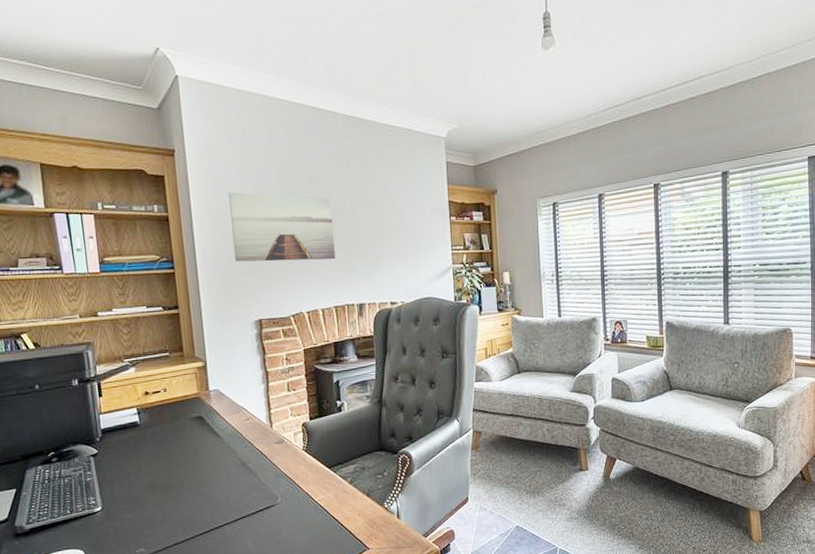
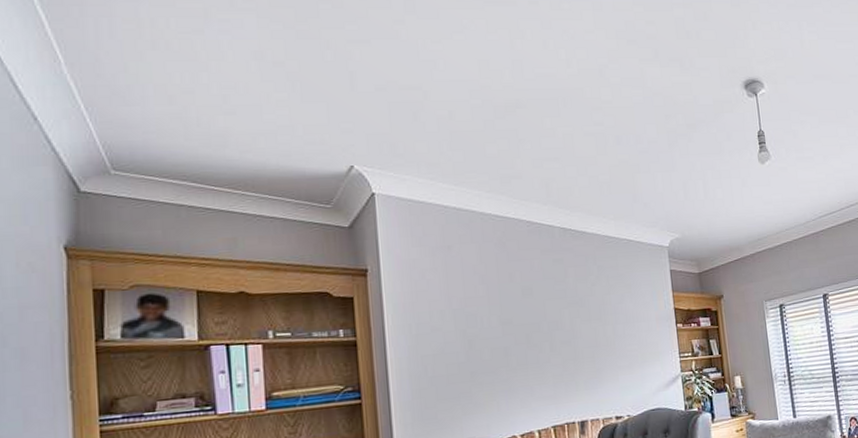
wall art: present [229,192,336,262] -> none [431,311,553,386]

